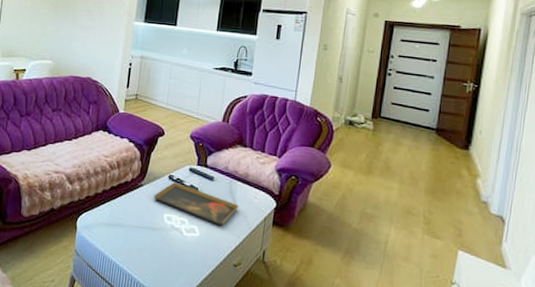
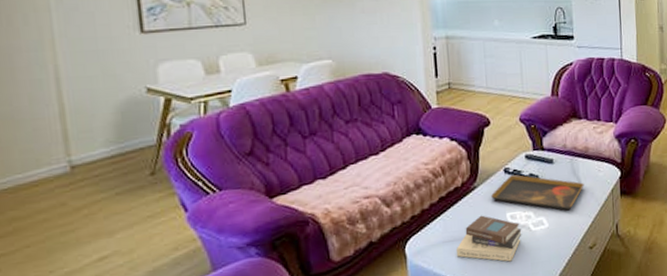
books: none [116,210,175,257] -> present [455,215,522,262]

